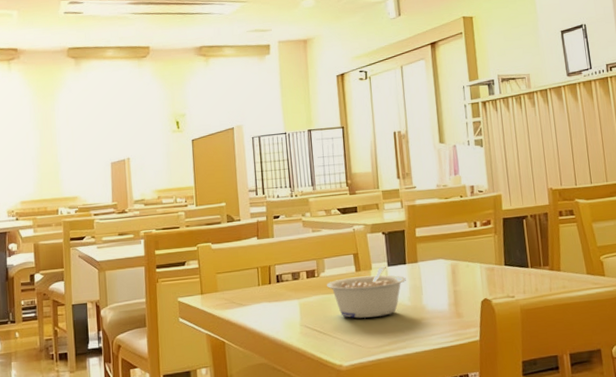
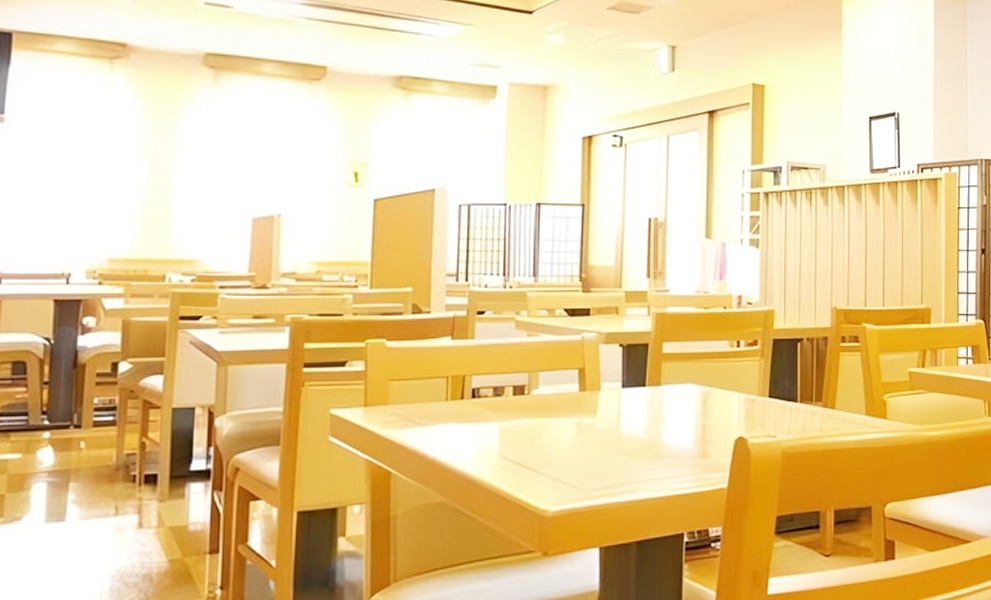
legume: present [326,266,406,318] -> none [538,387,643,451]

